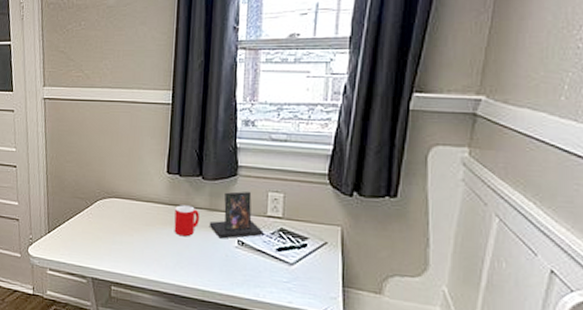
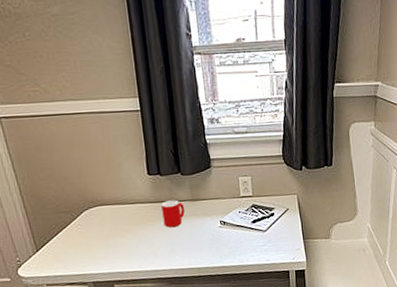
photo frame: present [209,191,264,239] -> none [193,180,240,223]

